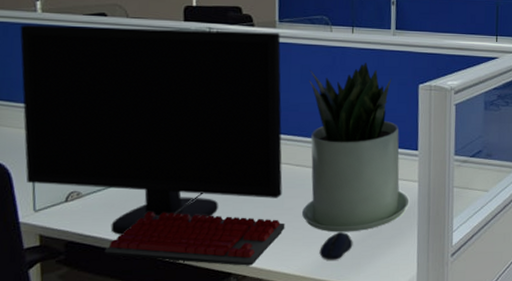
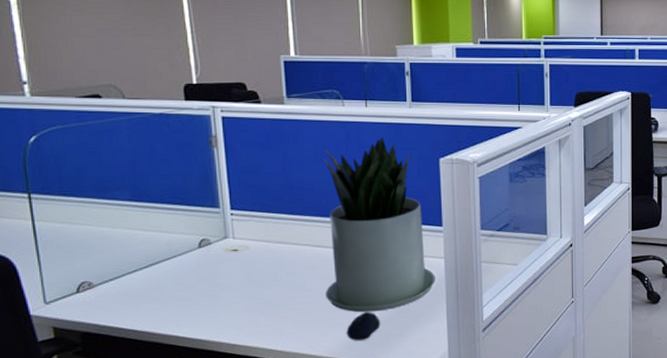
monitor: present [20,25,283,235] -> none [9,109,303,324]
computer keyboard: present [104,193,285,266] -> none [122,278,309,350]

